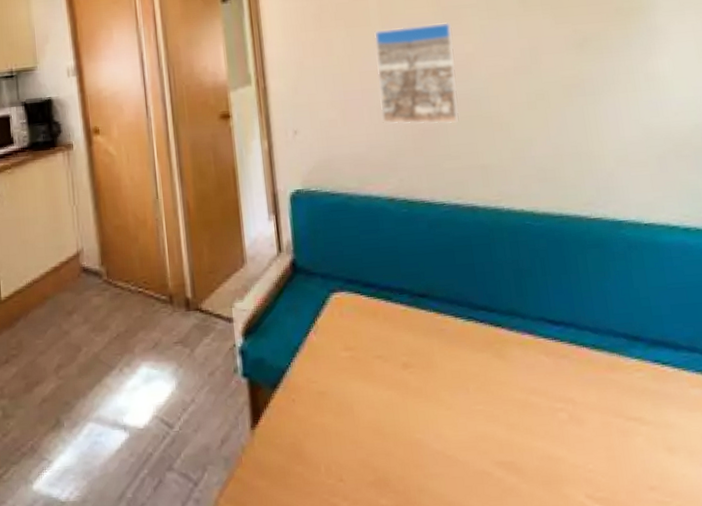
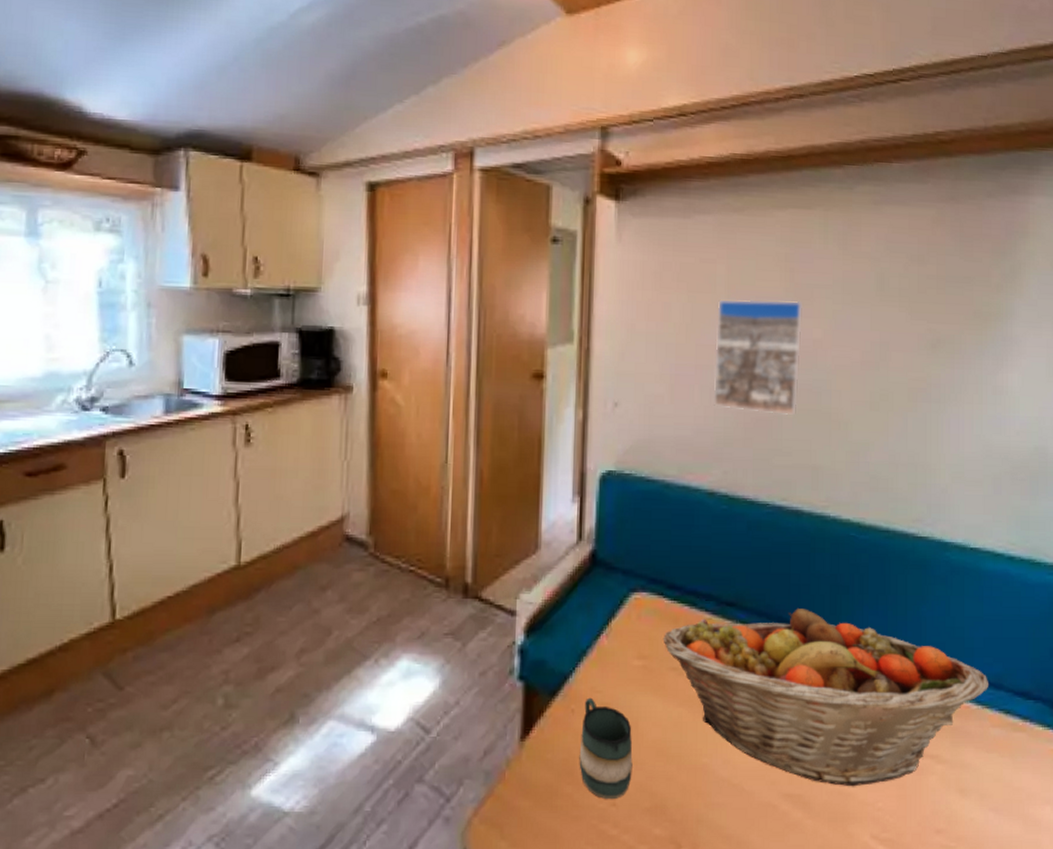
mug: none [303,387,354,477] -> present [579,697,633,800]
fruit basket: none [365,293,683,452] -> present [663,608,990,787]

